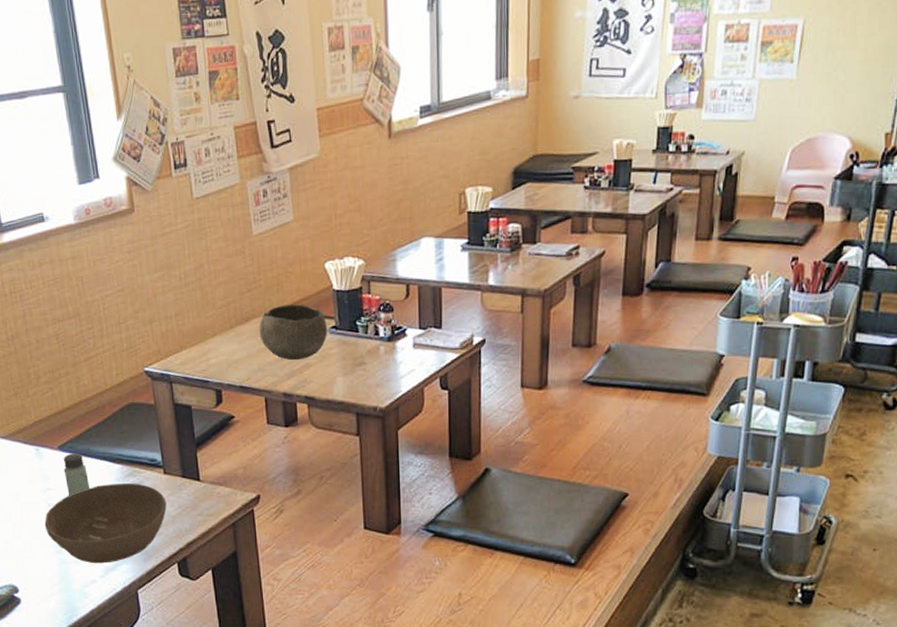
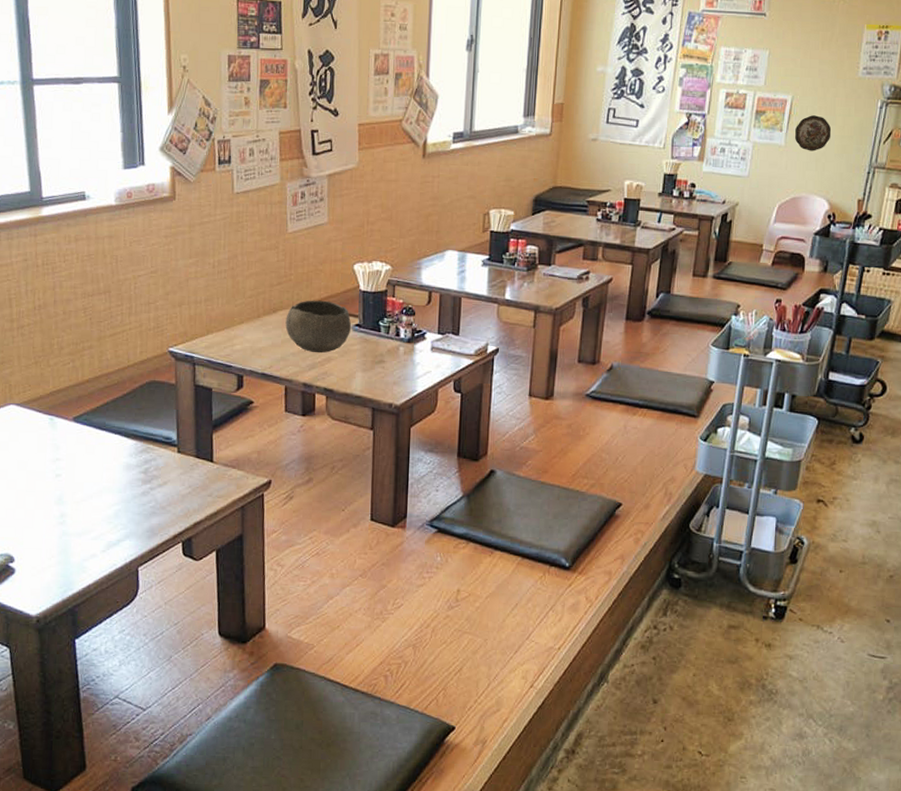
bowl: present [44,483,167,564] -> none [50,459,177,538]
saltshaker: present [64,453,89,496] -> none [76,425,101,468]
decorative plate: none [809,39,852,83] -> present [795,115,832,151]

